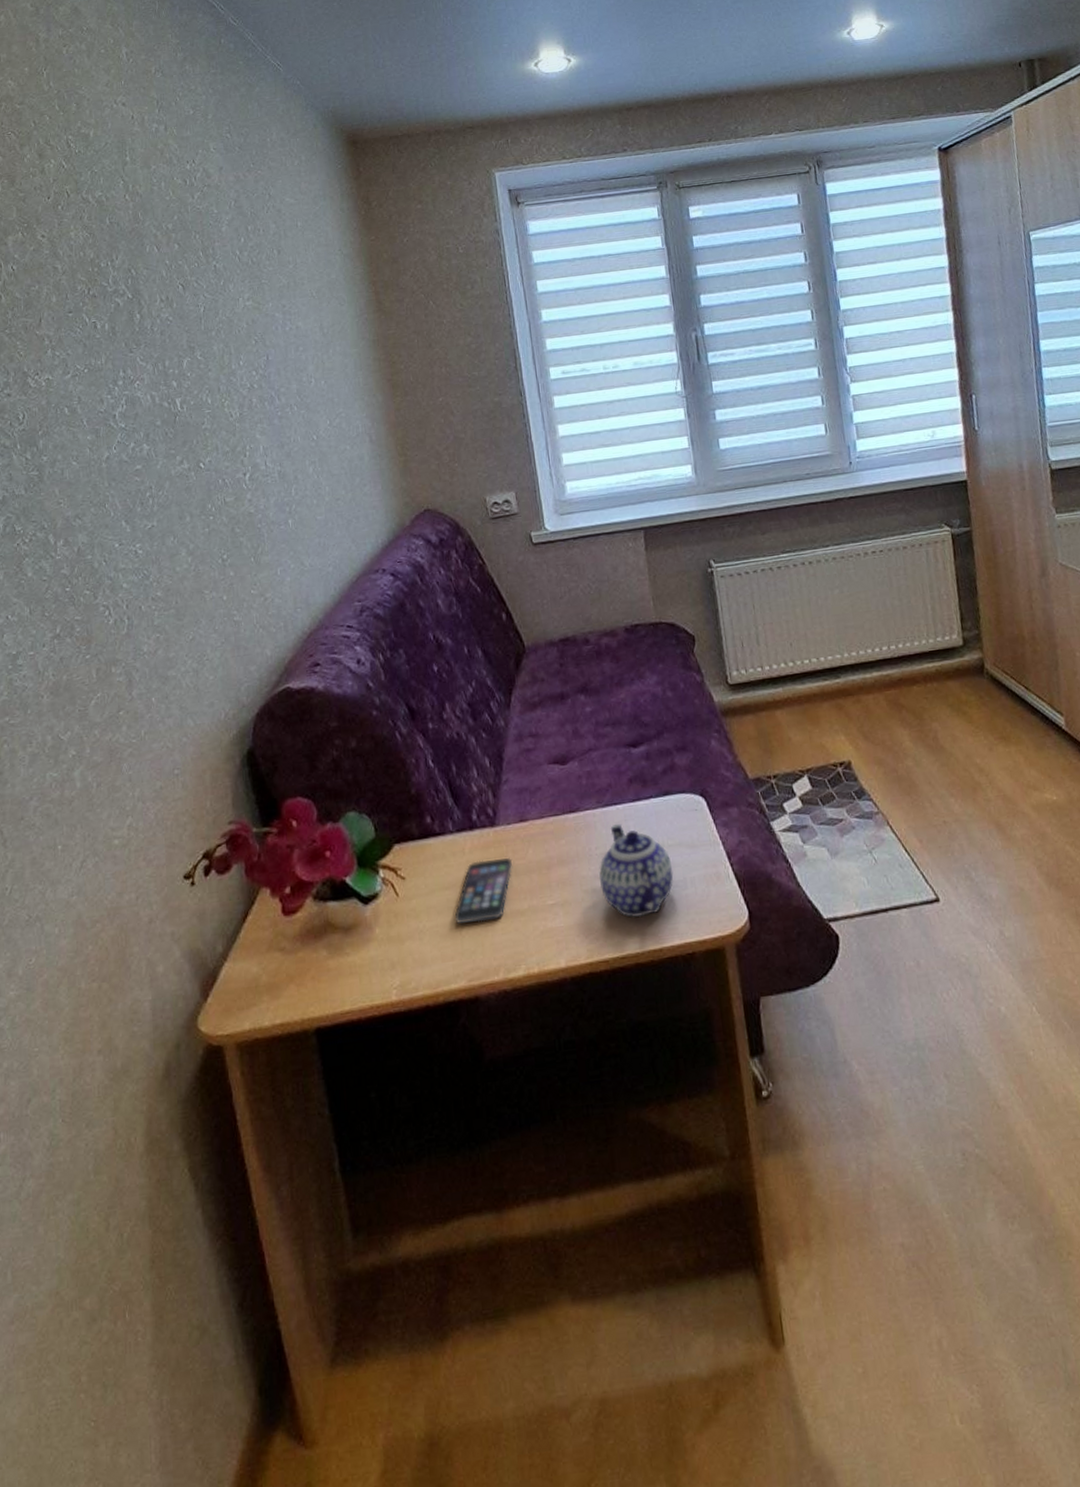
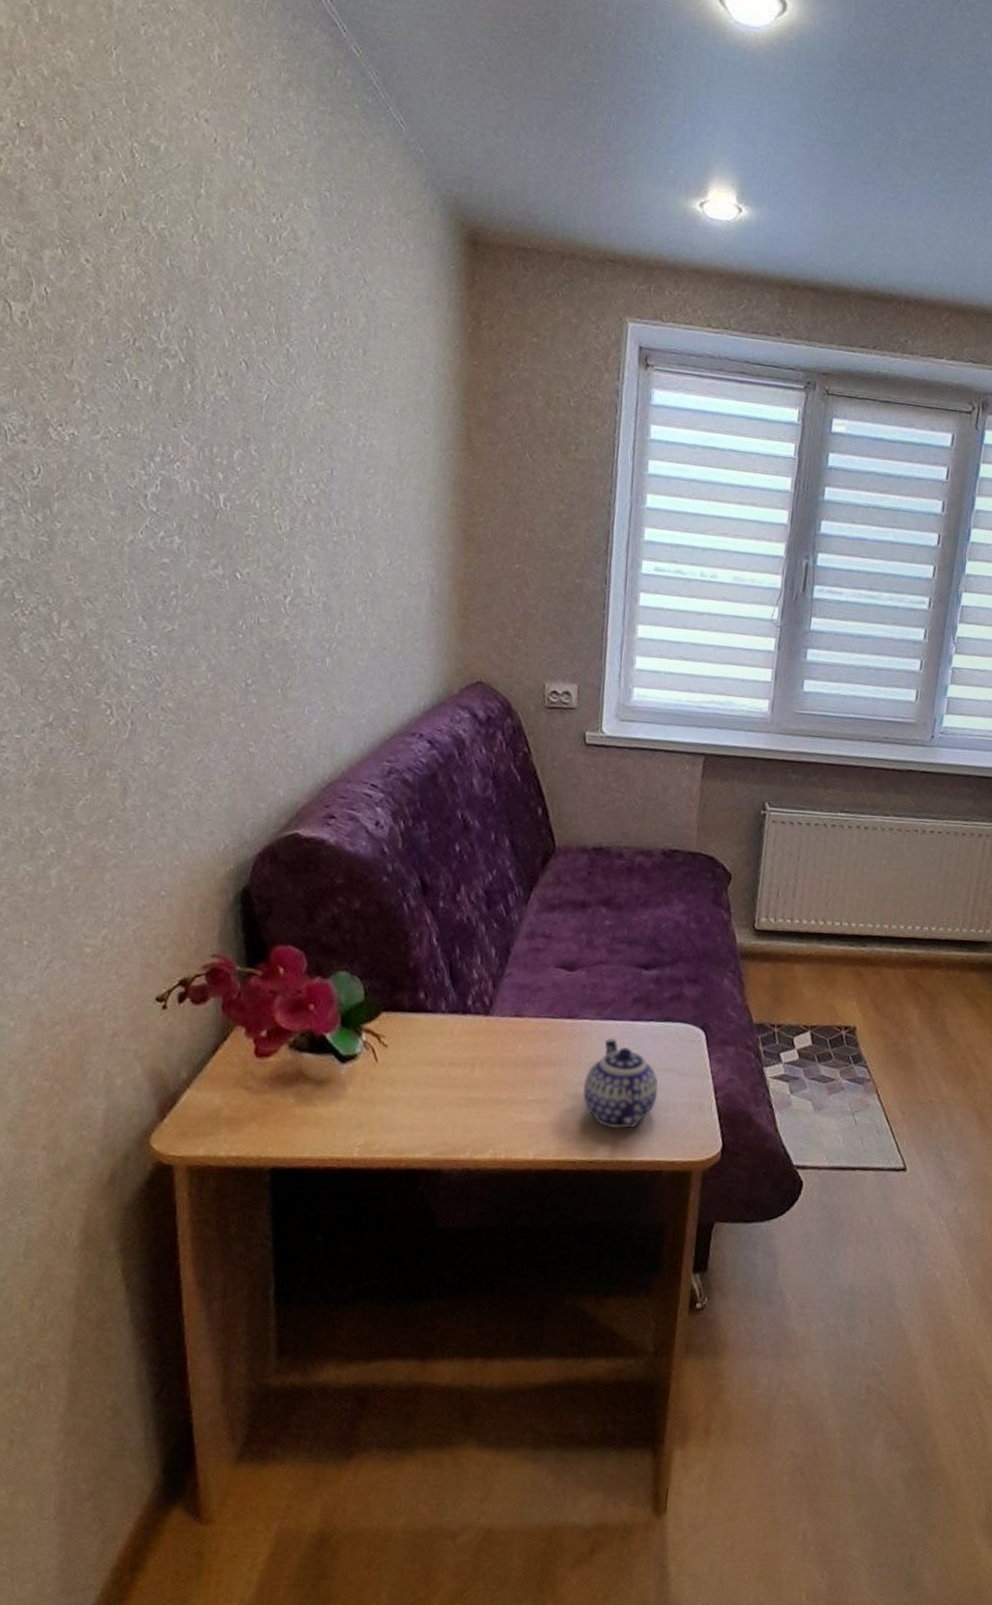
smartphone: present [454,858,513,923] -> none [431,1044,500,1103]

